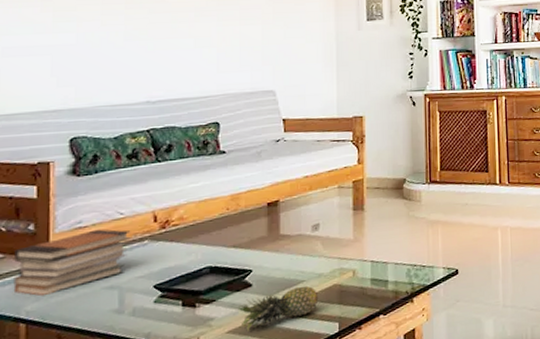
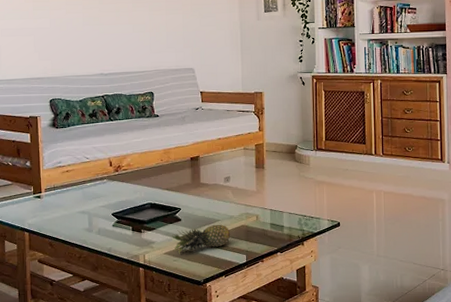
book stack: present [13,229,131,297] -> none [18,169,95,214]

